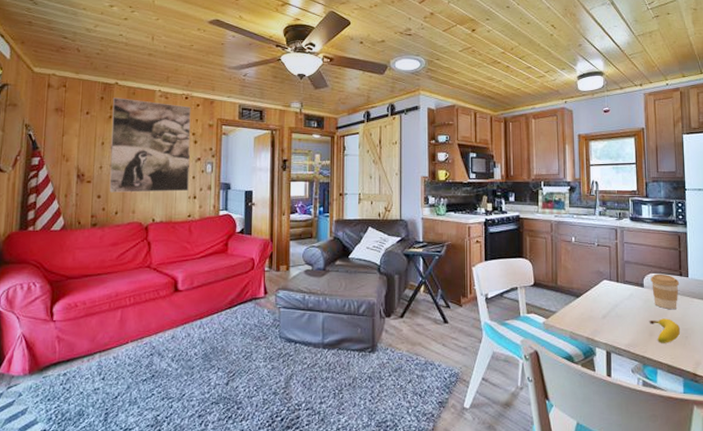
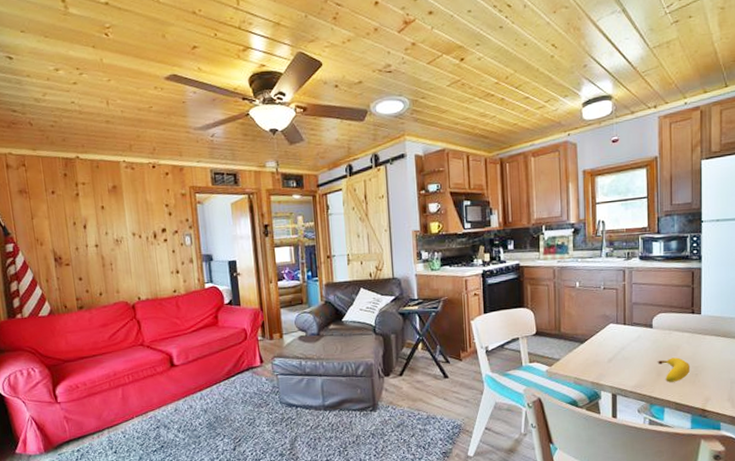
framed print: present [109,97,191,193] -> none [77,173,170,274]
coffee cup: present [650,274,680,310] -> none [660,312,691,349]

